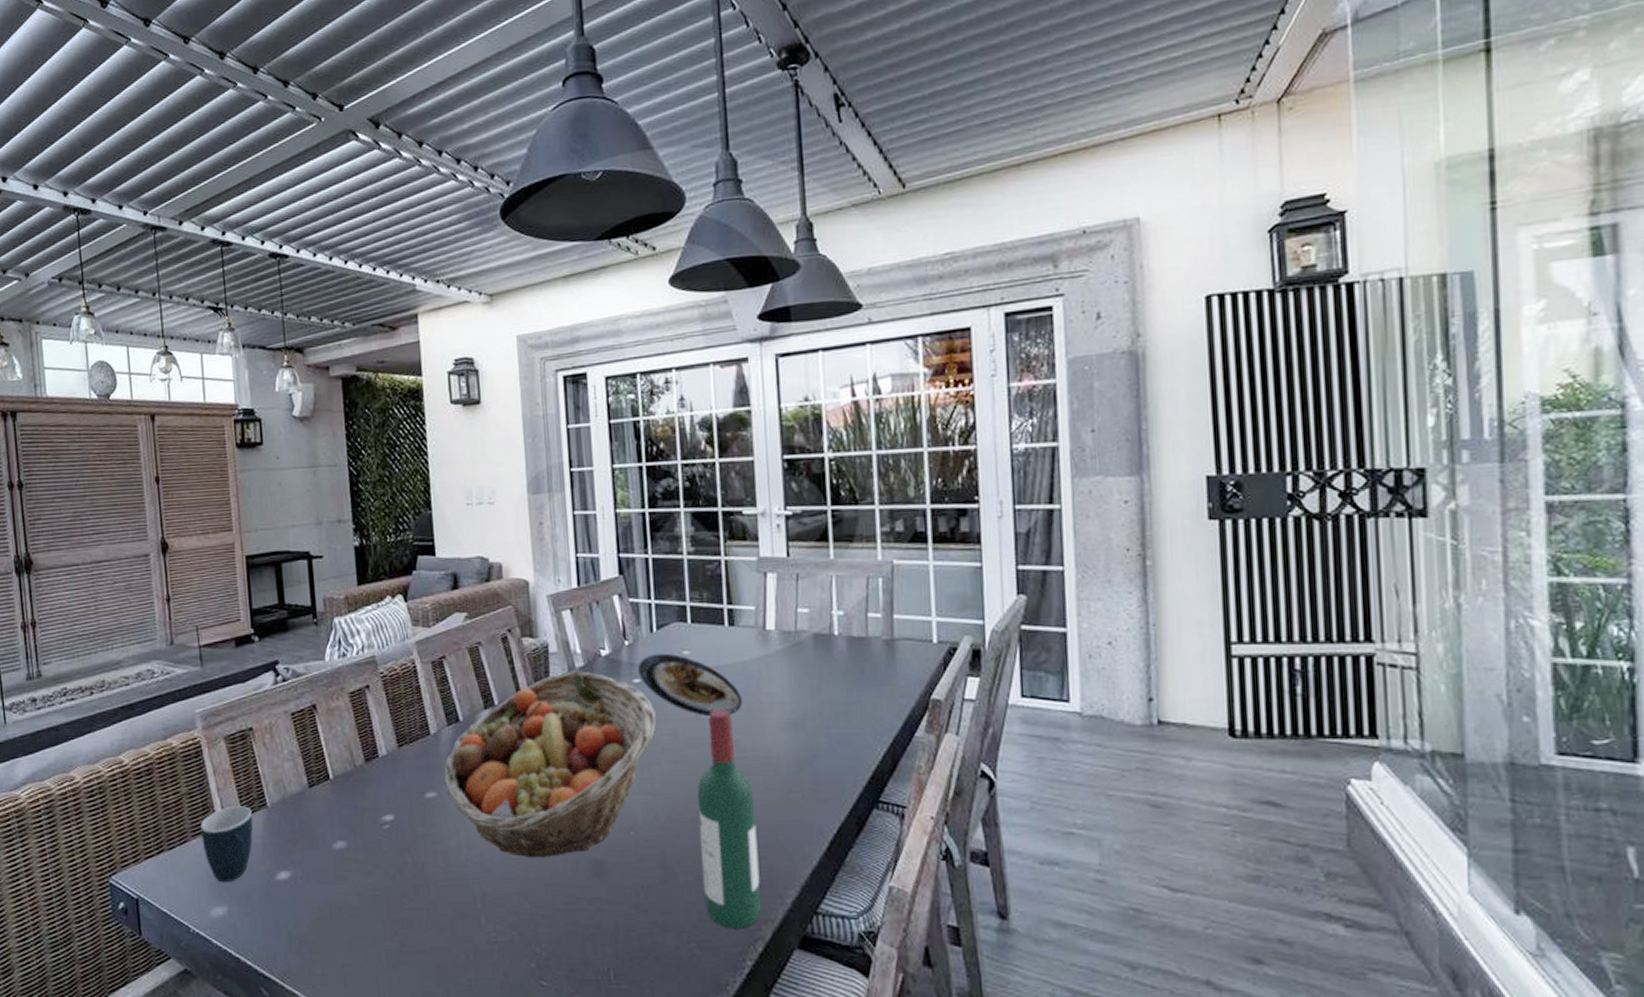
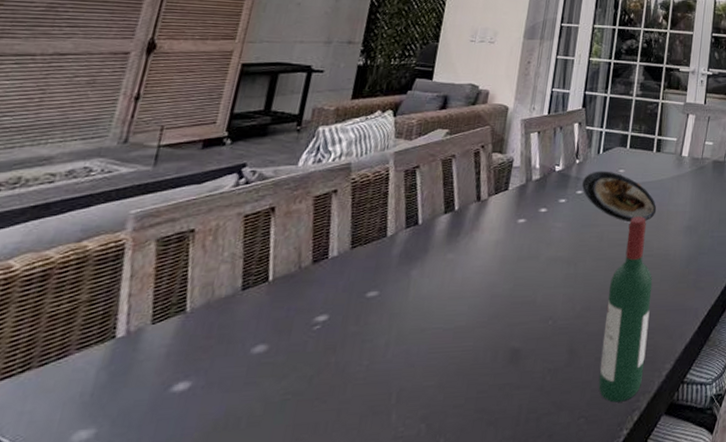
mug: present [200,806,253,883] -> none [86,312,165,401]
fruit basket: present [443,671,656,857] -> none [388,183,589,350]

